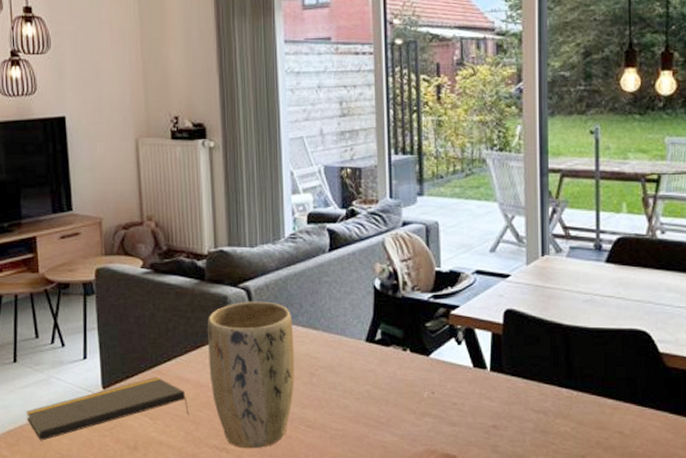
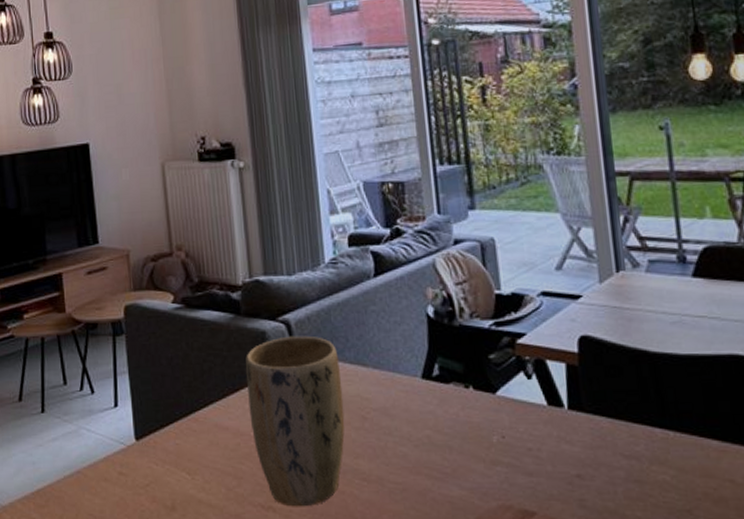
notepad: present [26,376,190,441] -> none [56,425,231,501]

